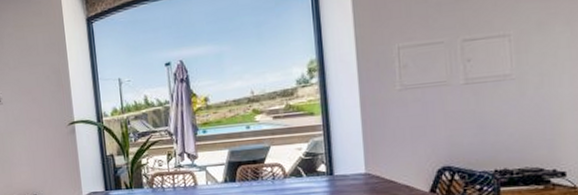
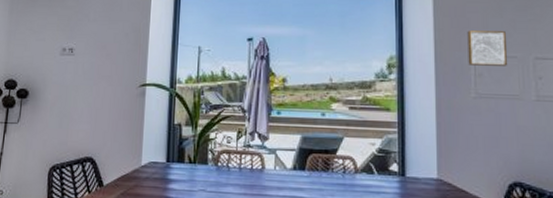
wall art: none [389,17,433,58] -> present [467,30,507,66]

